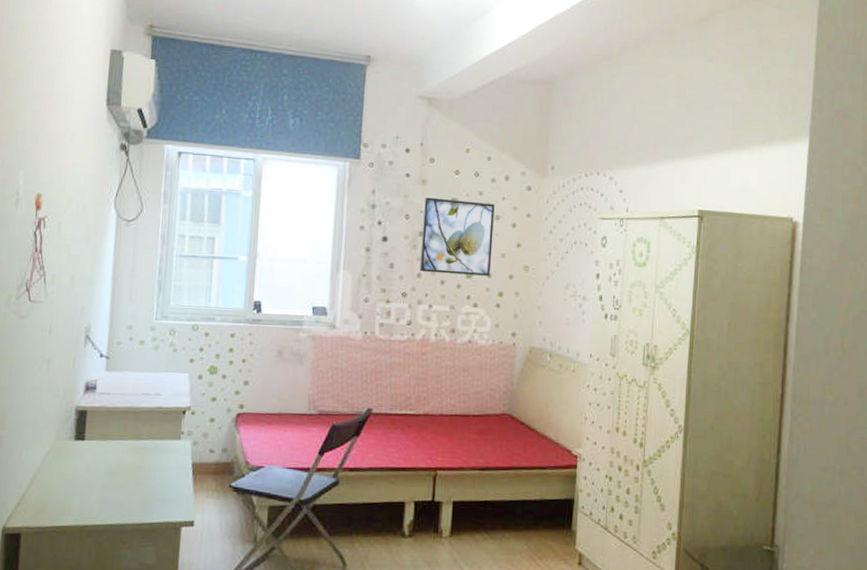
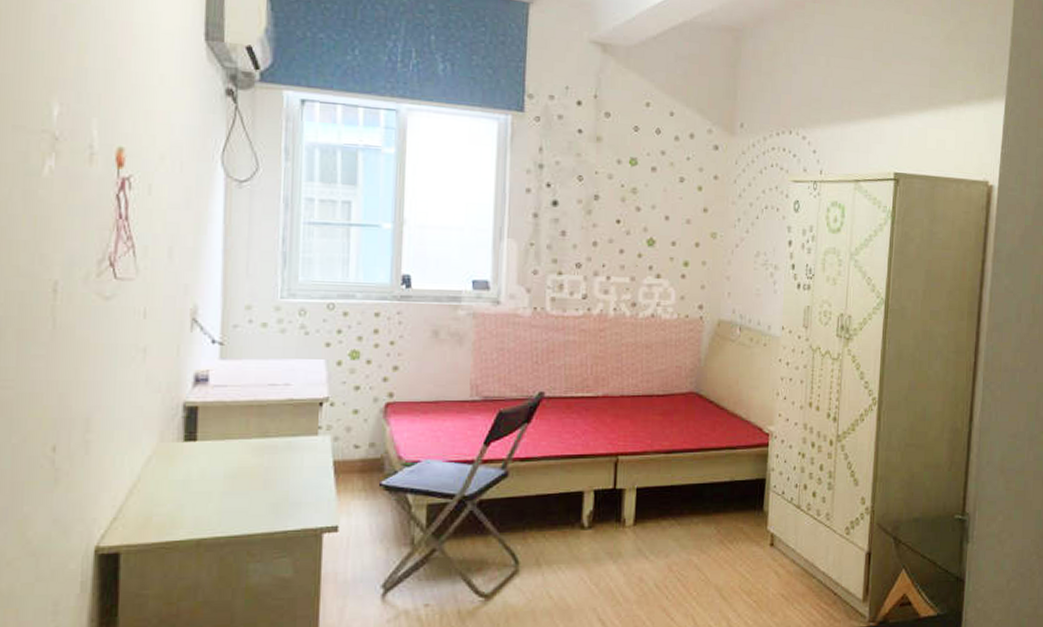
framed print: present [419,197,495,276] -> none [595,156,678,244]

